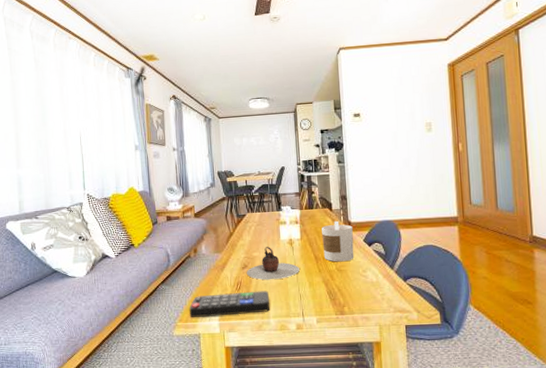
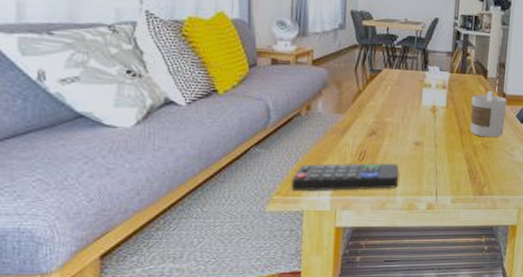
teapot: present [246,247,300,280] -> none [373,112,440,152]

